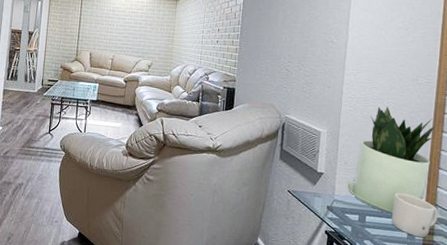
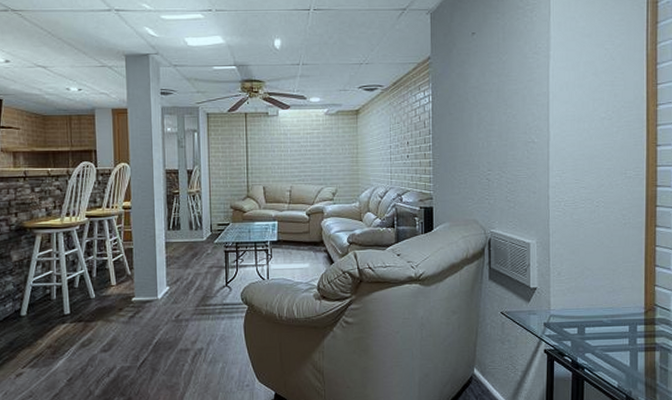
planter: present [346,106,437,214] -> none [561,207,650,322]
mug: present [391,193,439,238] -> none [611,297,658,342]

